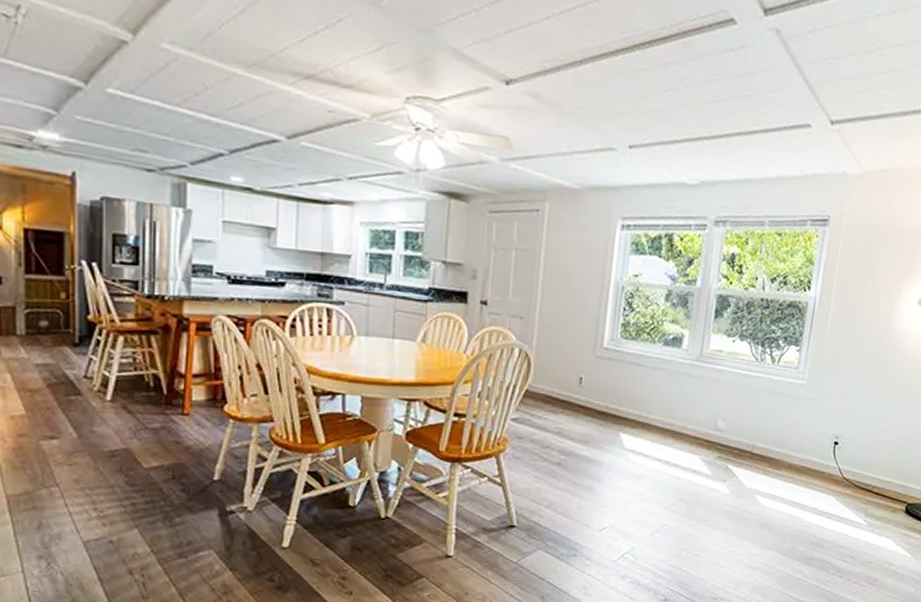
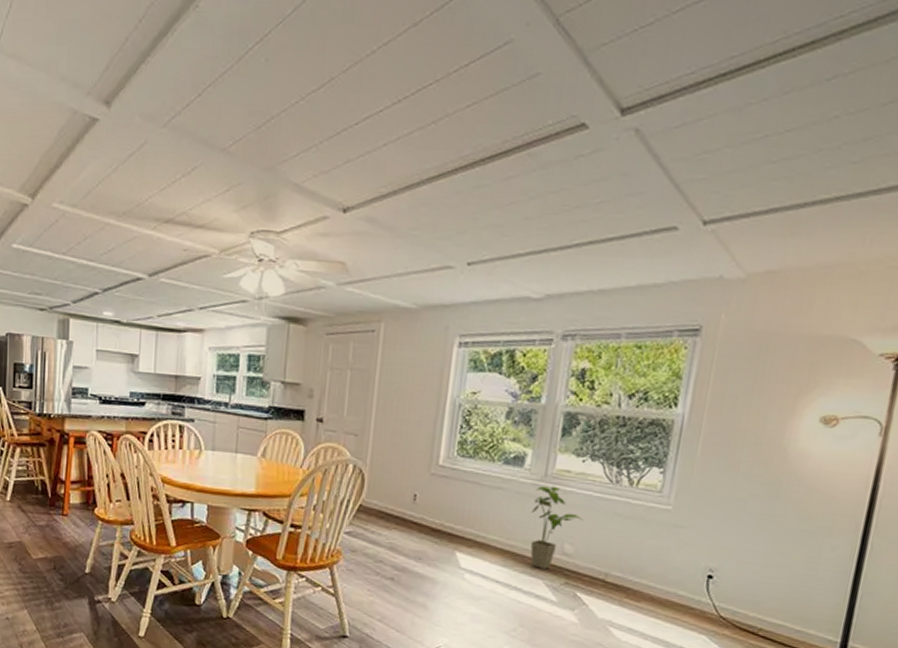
house plant: none [688,366,734,445] -> present [530,486,584,569]

